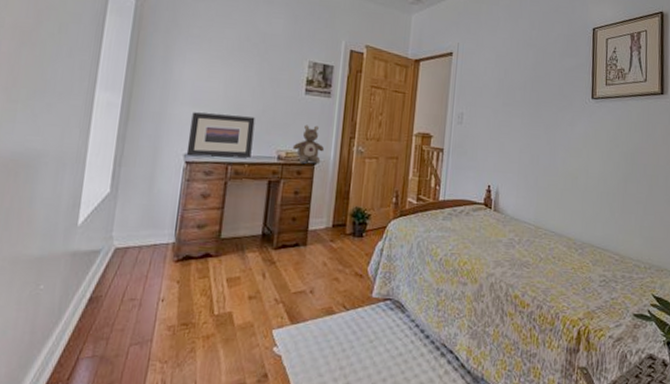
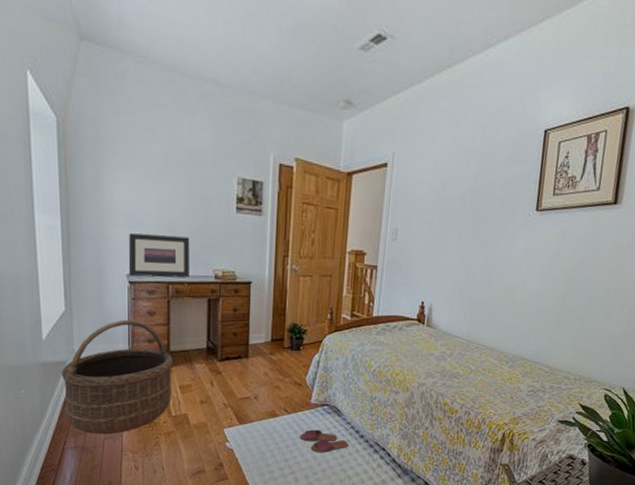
basket: none [89,203,223,340] -> present [62,319,173,435]
stuffed bear: present [292,124,325,164] -> none [228,244,260,283]
slippers: none [358,329,412,358] -> present [300,429,349,453]

